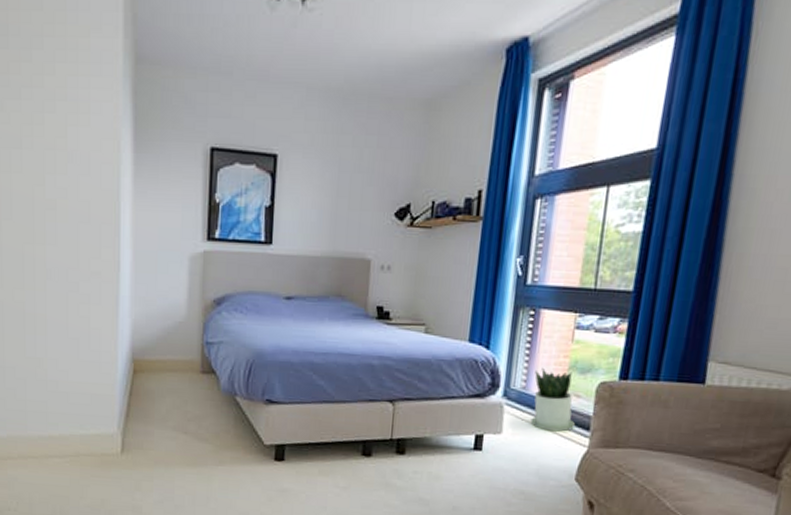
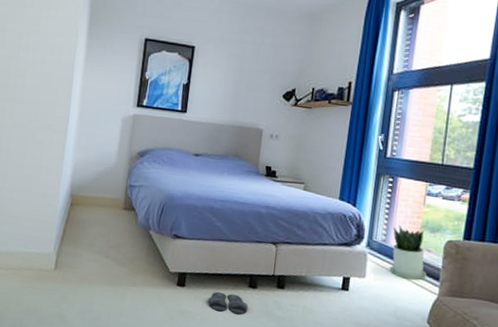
slippers: none [312,463,362,489] -> present [207,291,248,315]

